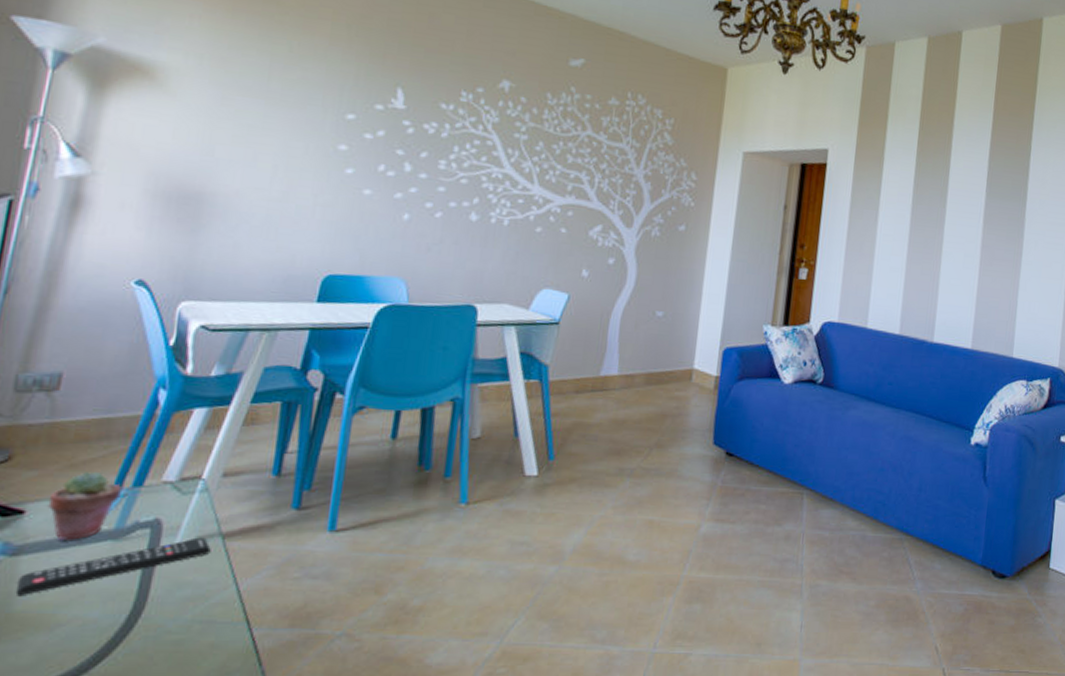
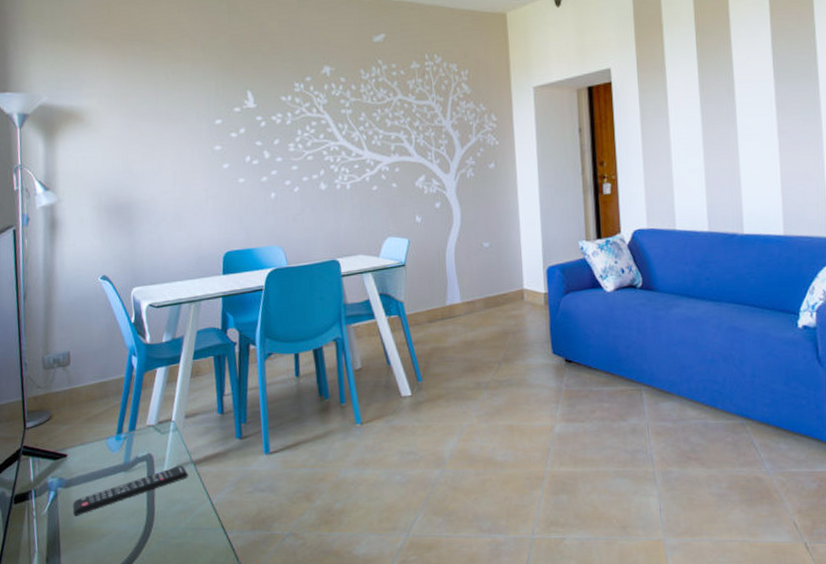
potted succulent: present [48,472,123,542] -> none [79,422,124,475]

